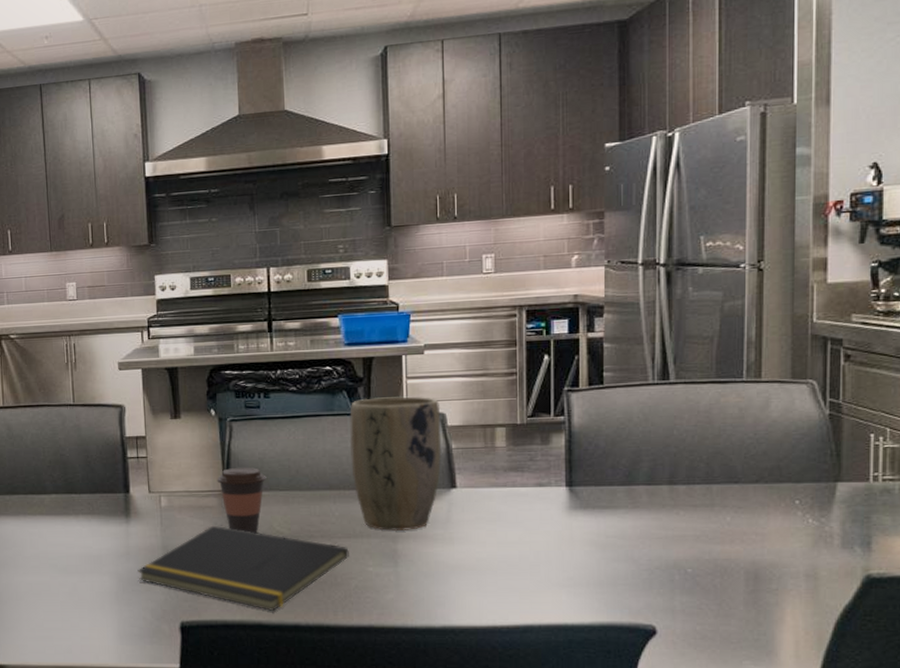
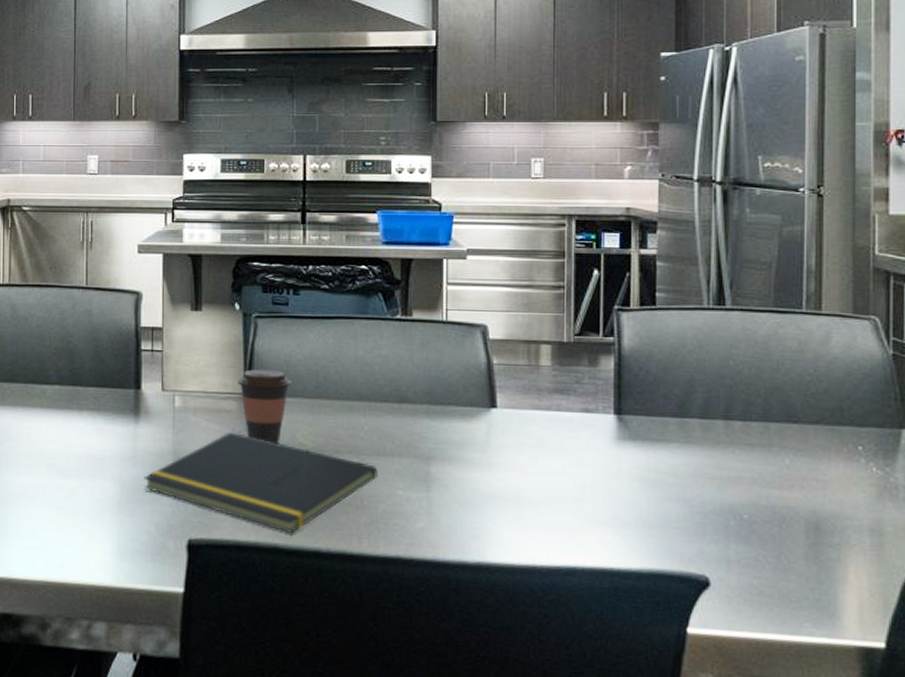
plant pot: present [349,396,441,531] -> none [383,302,483,452]

